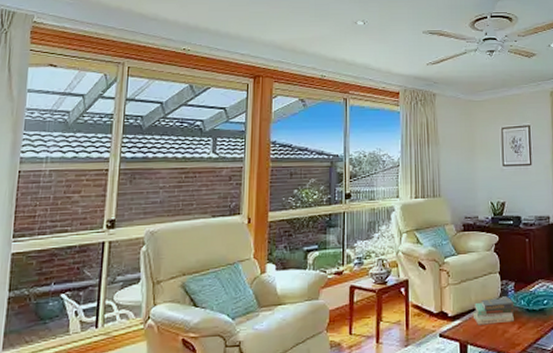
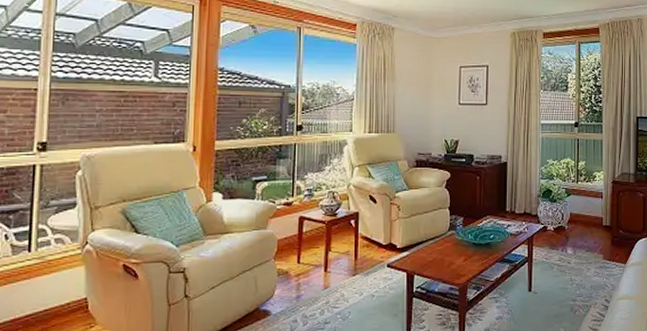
books: present [472,297,515,325] -> none [420,232,462,257]

